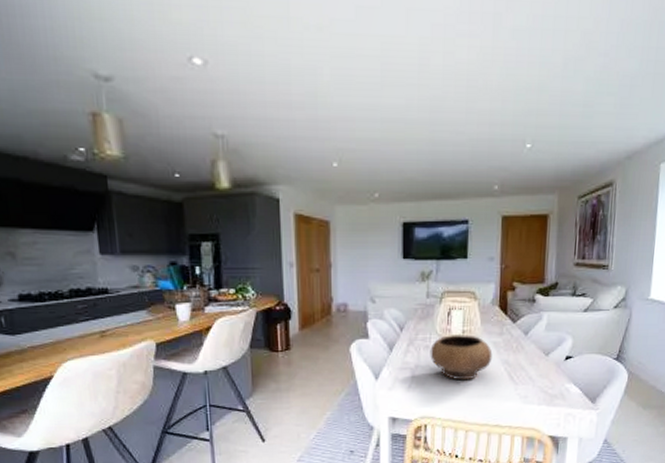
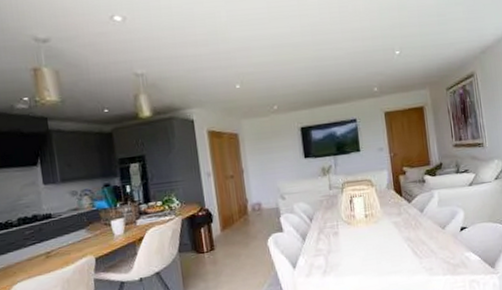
bowl: present [430,333,493,381] -> none [338,218,396,261]

